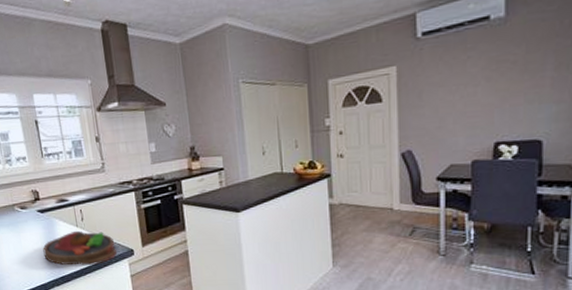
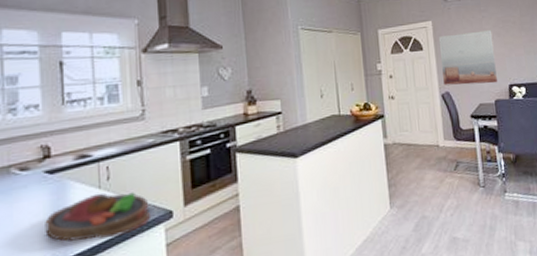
wall art: none [403,74,479,143] -> present [438,30,497,85]

